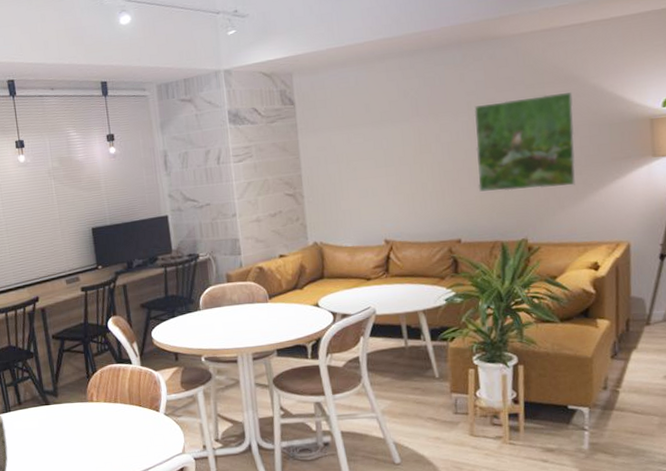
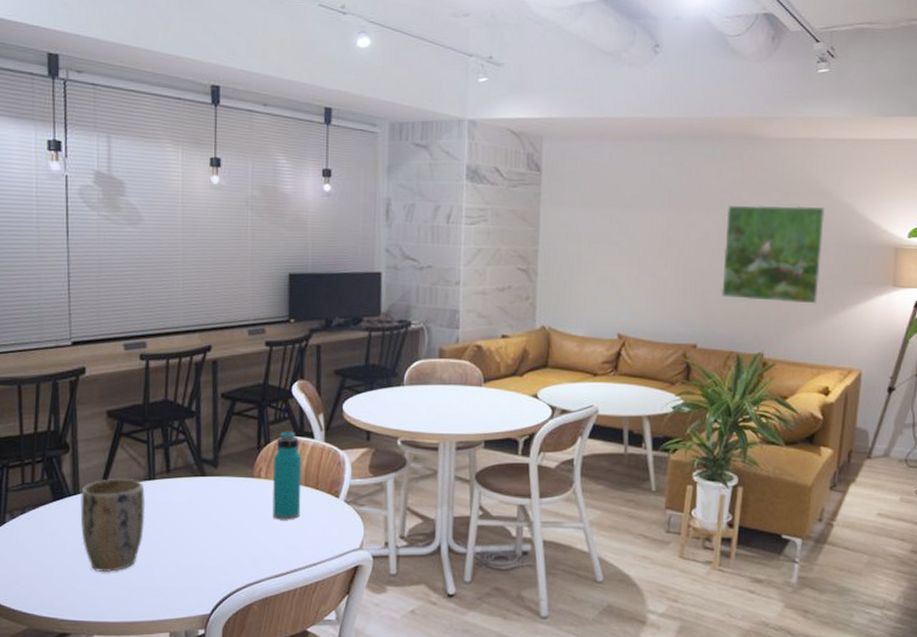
water bottle: none [101,360,130,435] -> present [272,431,302,520]

